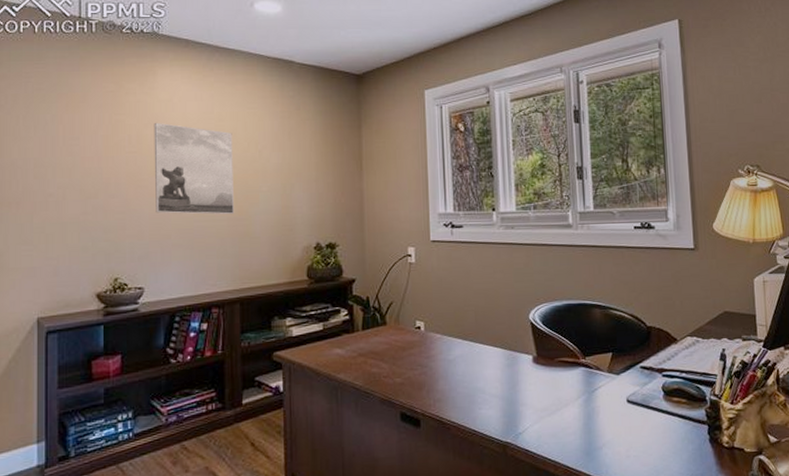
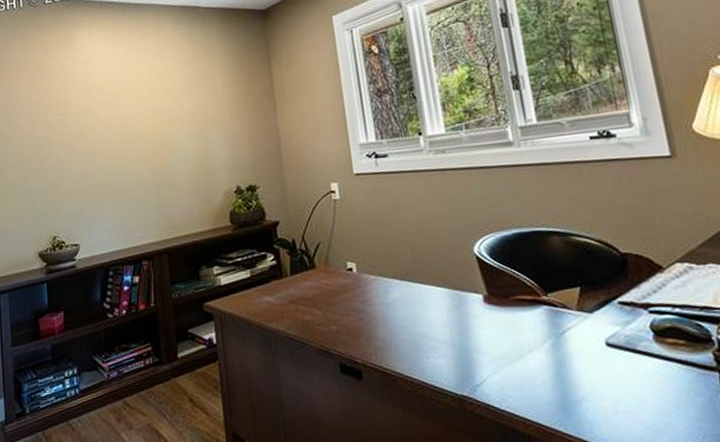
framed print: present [153,122,235,215] -> none [77,83,156,171]

